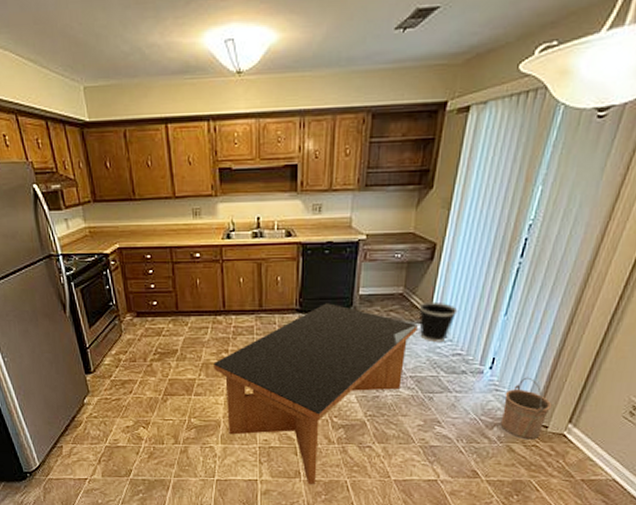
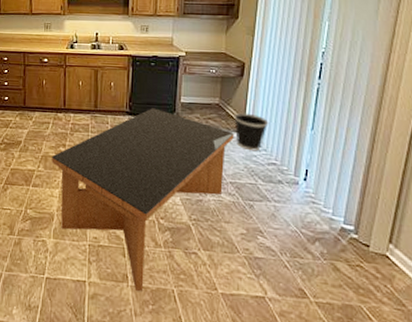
bucket: present [500,377,552,440] -> none [321,191,370,259]

